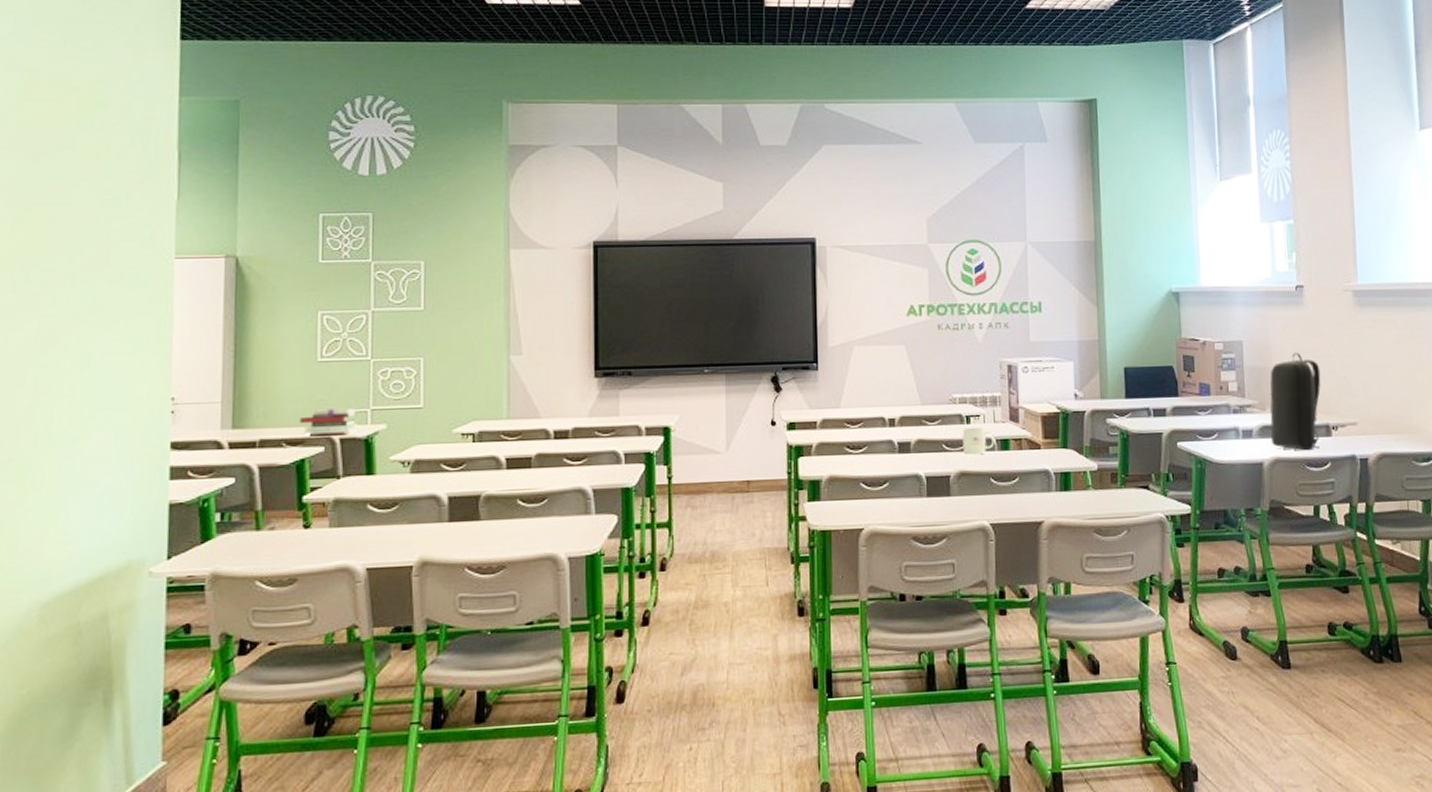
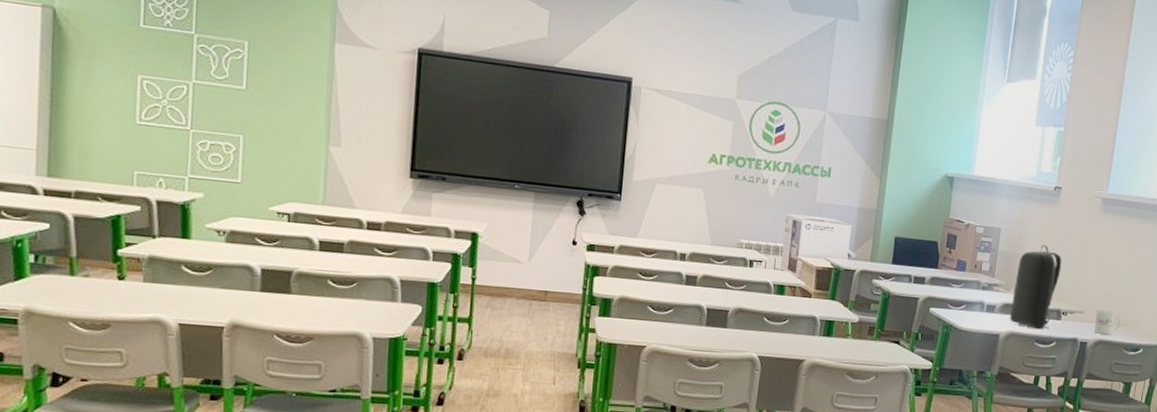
books: present [299,408,356,436] -> none [115,170,174,199]
mug: present [962,427,995,456] -> none [743,270,773,296]
mug: none [1372,417,1403,446] -> present [1094,309,1120,335]

